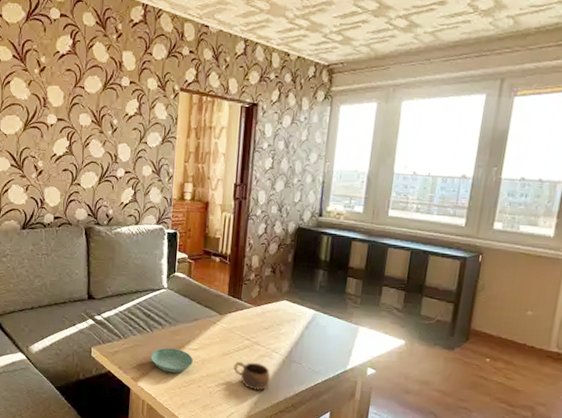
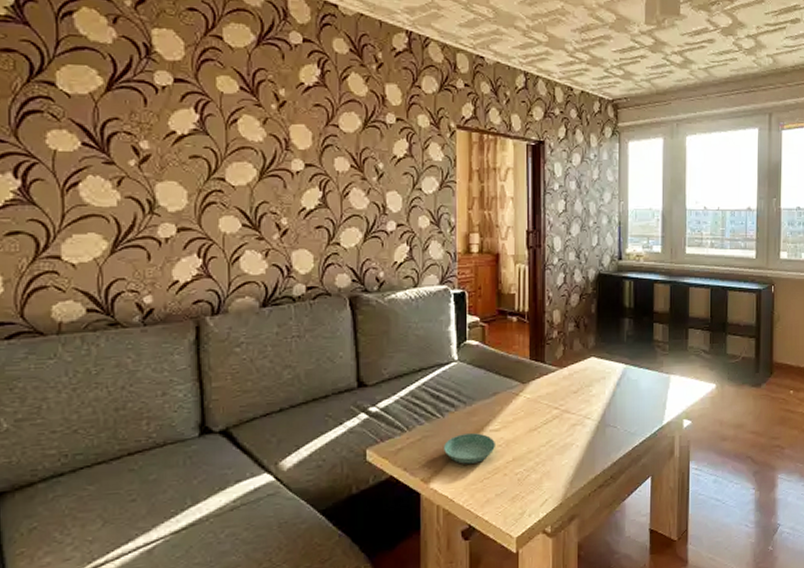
cup: present [233,361,271,391] -> none [543,434,585,467]

